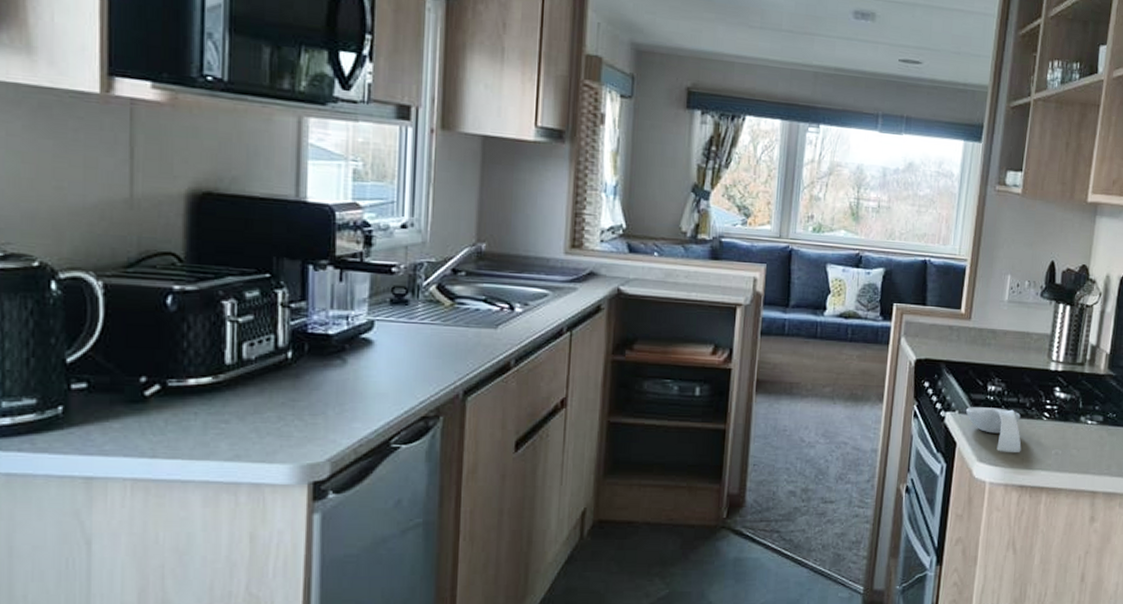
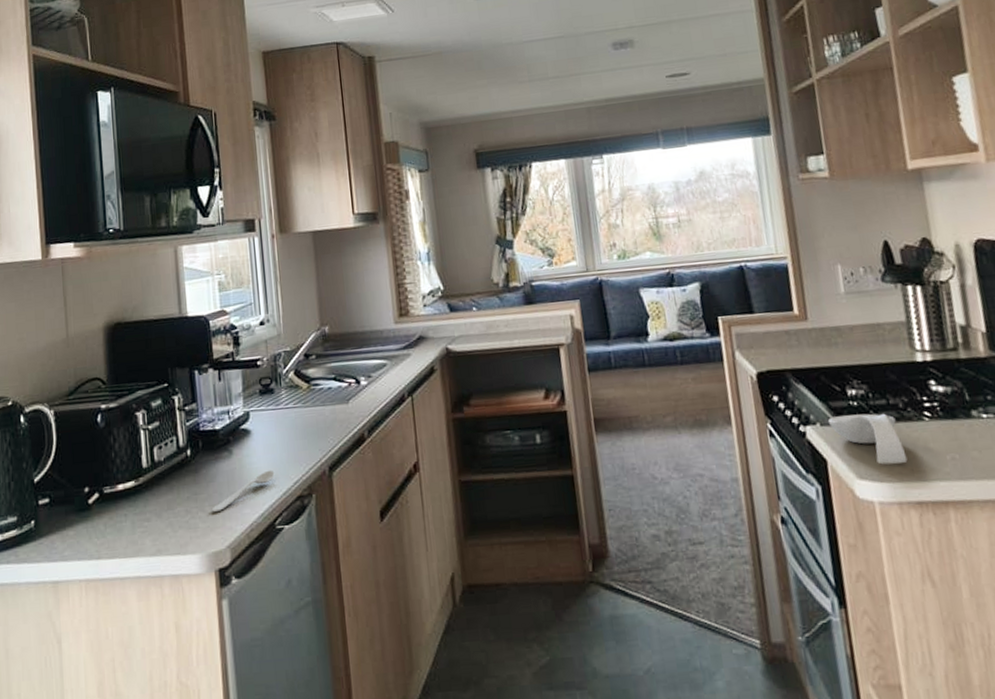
spoon: none [311,385,397,423] -> present [211,470,275,513]

